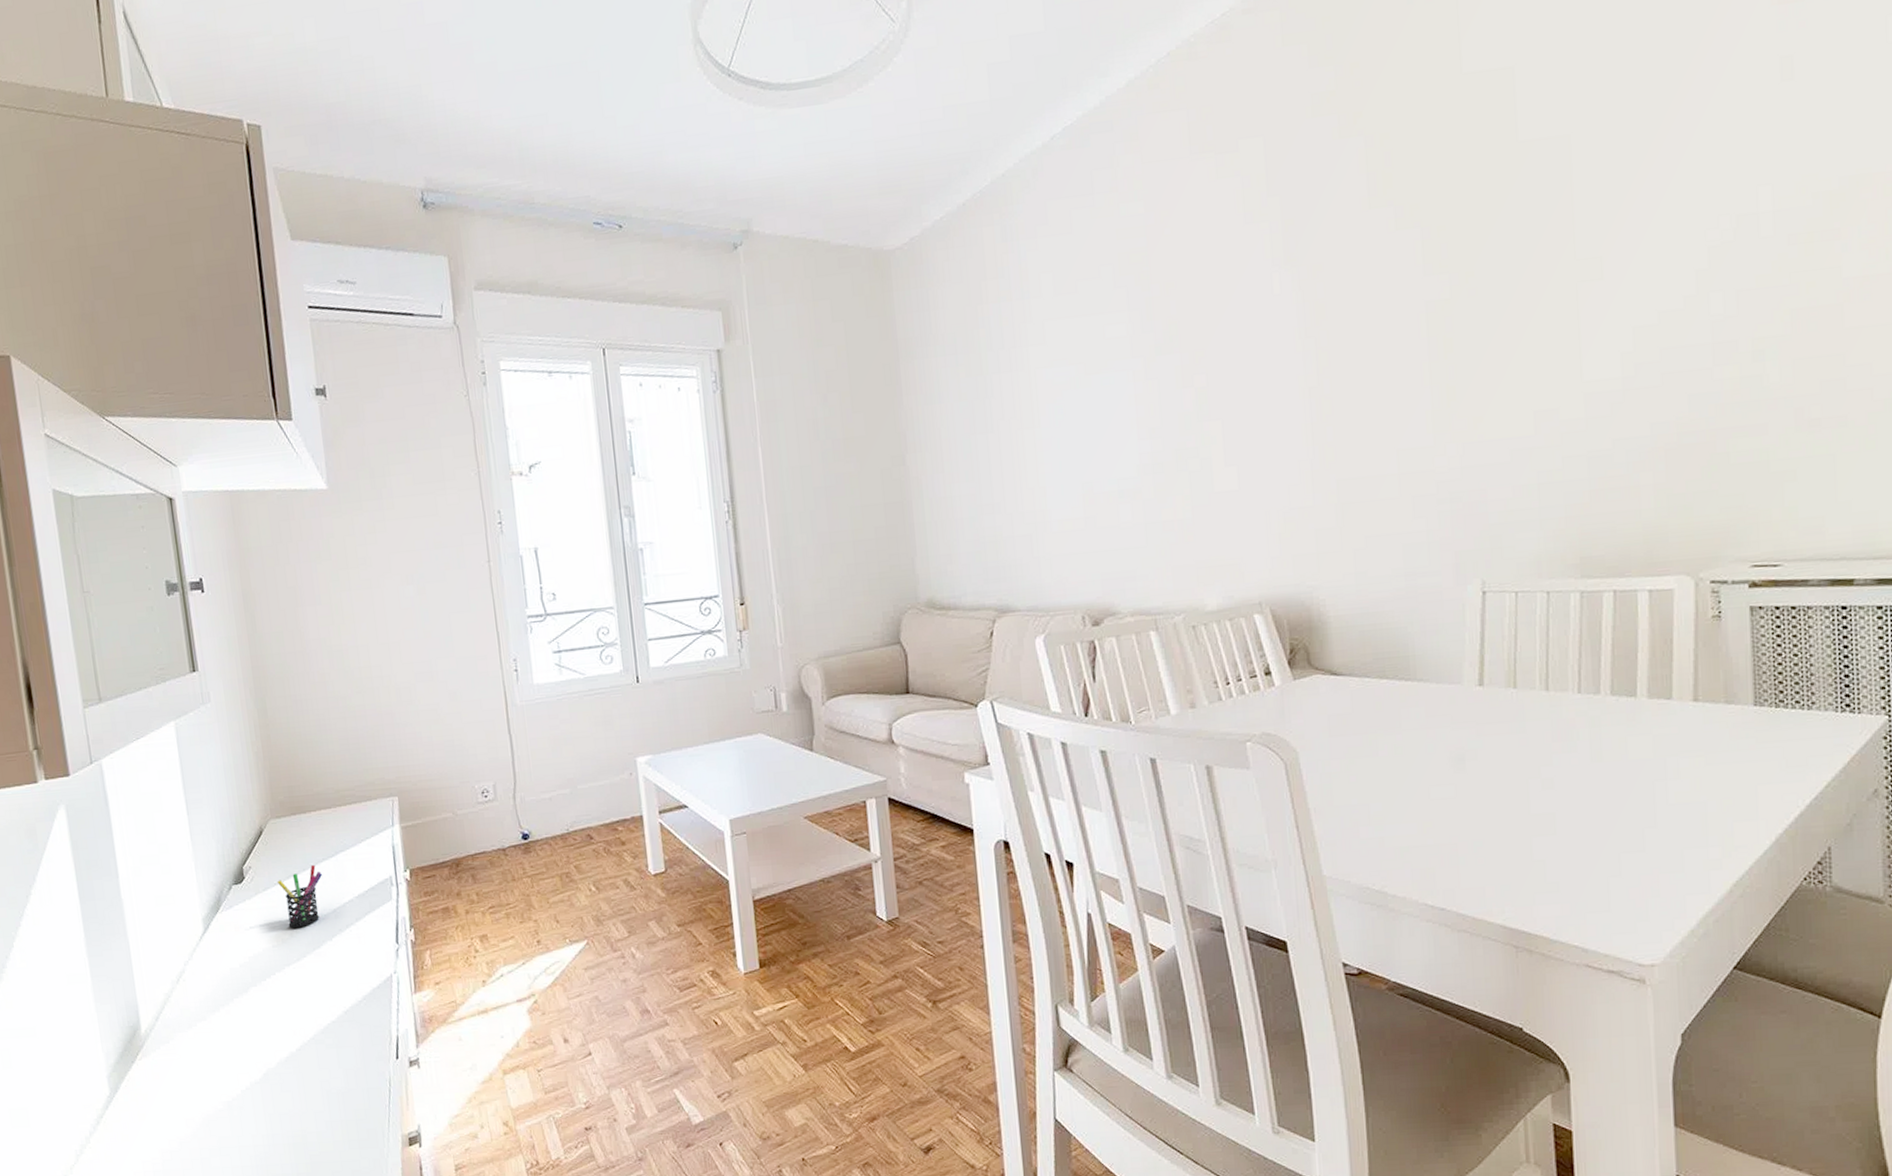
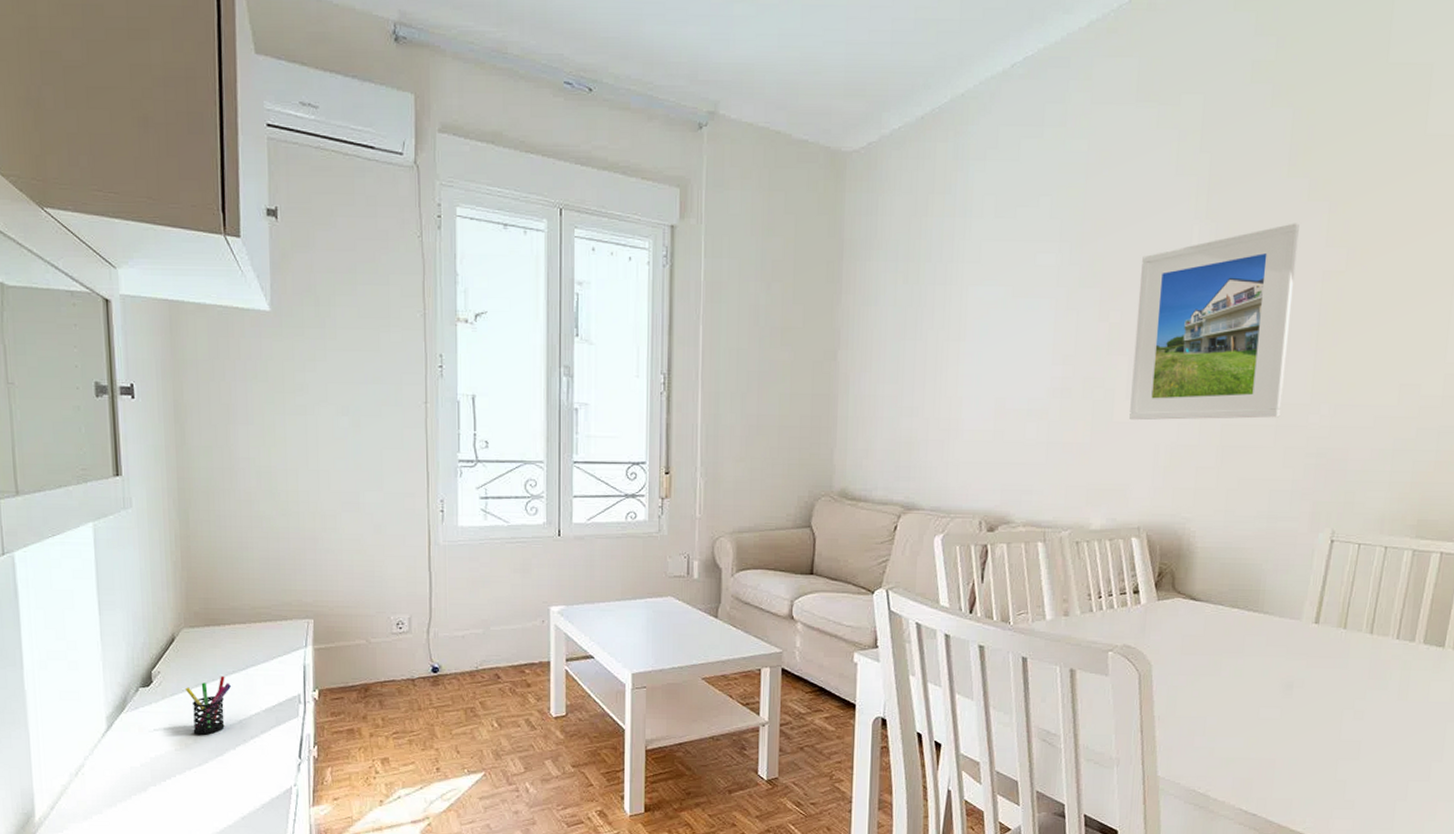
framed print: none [1221,255,1402,488] -> present [1129,223,1299,421]

